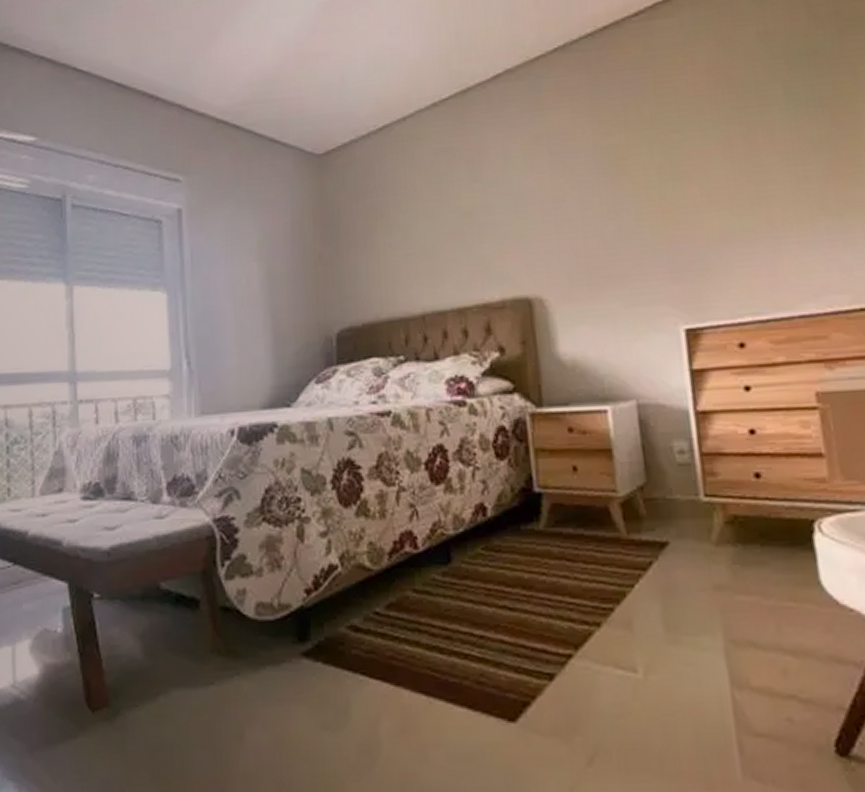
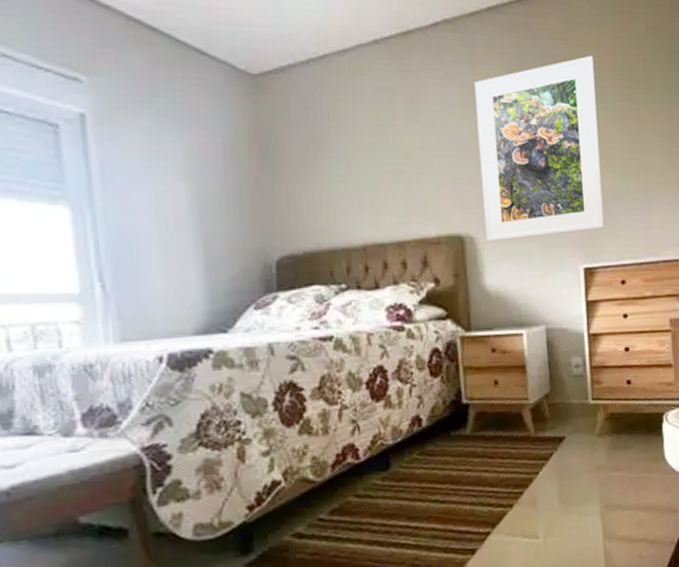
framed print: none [541,78,711,303] -> present [475,55,604,241]

